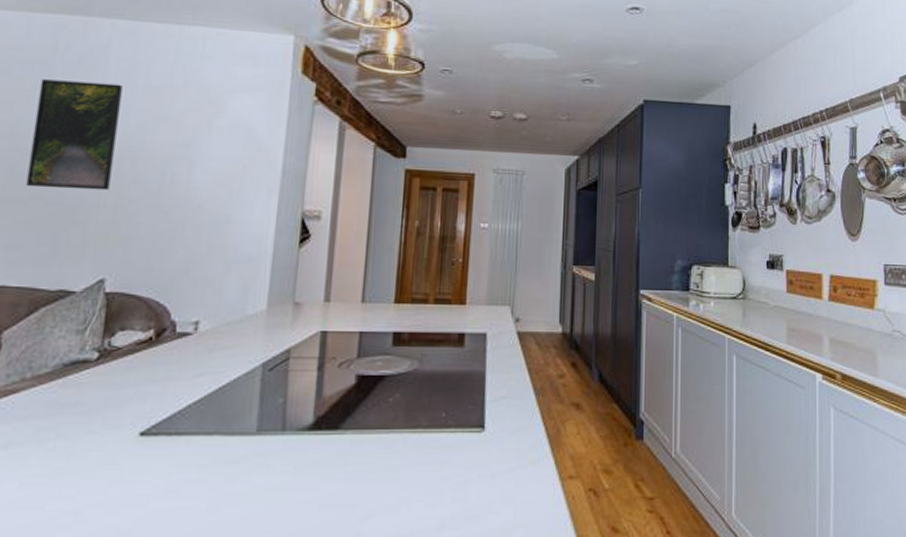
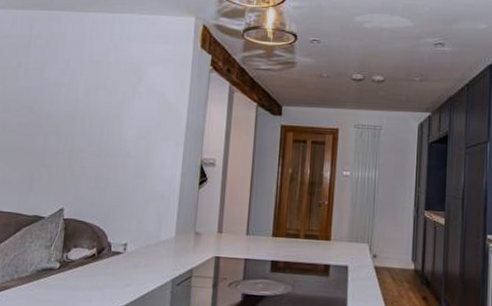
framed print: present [26,79,123,191] -> none [13,59,74,142]

